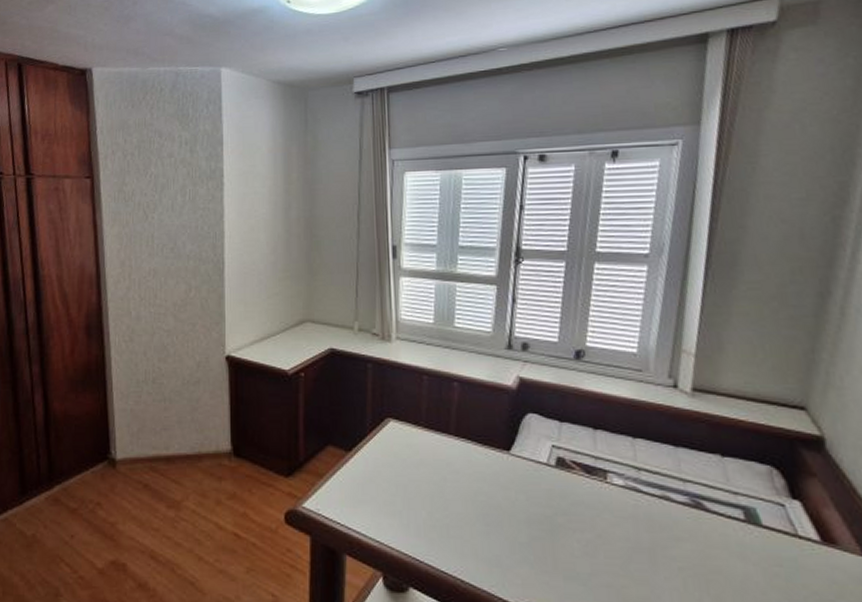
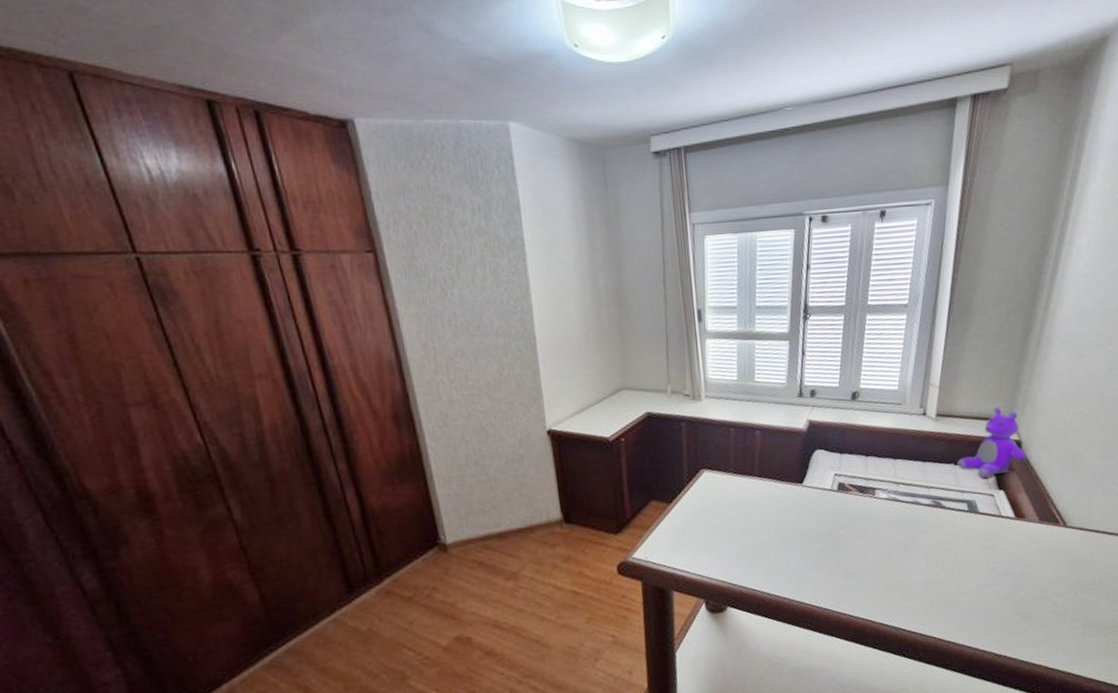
stuffed bear: none [725,388,834,480] -> present [957,407,1027,478]

